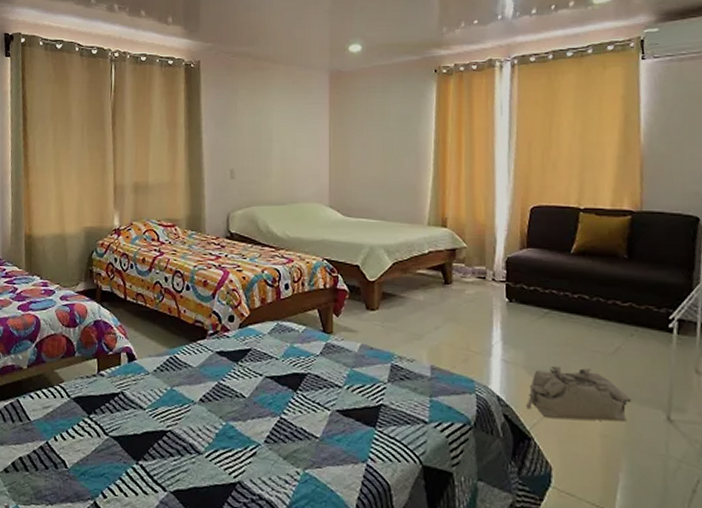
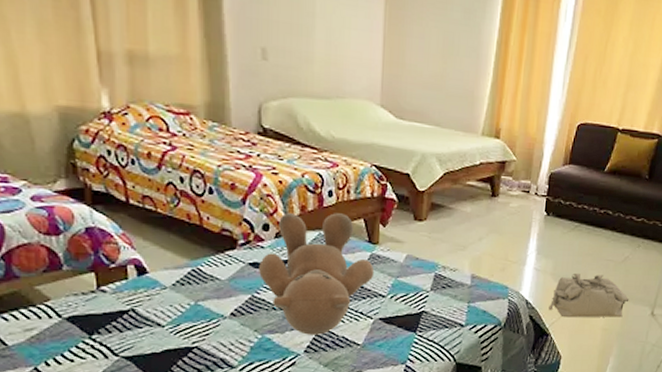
teddy bear: none [225,304,330,425] -> present [259,213,375,335]

